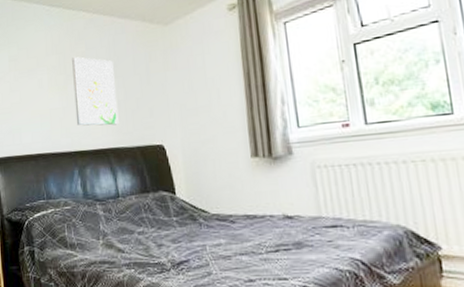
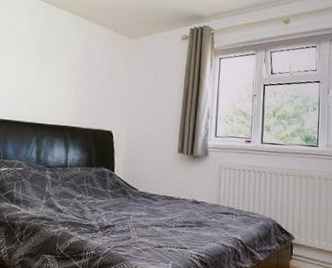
wall art: present [72,56,119,126] -> none [42,45,84,109]

